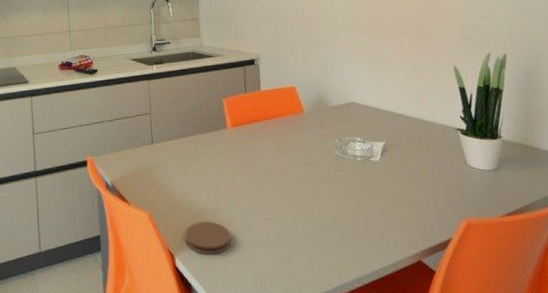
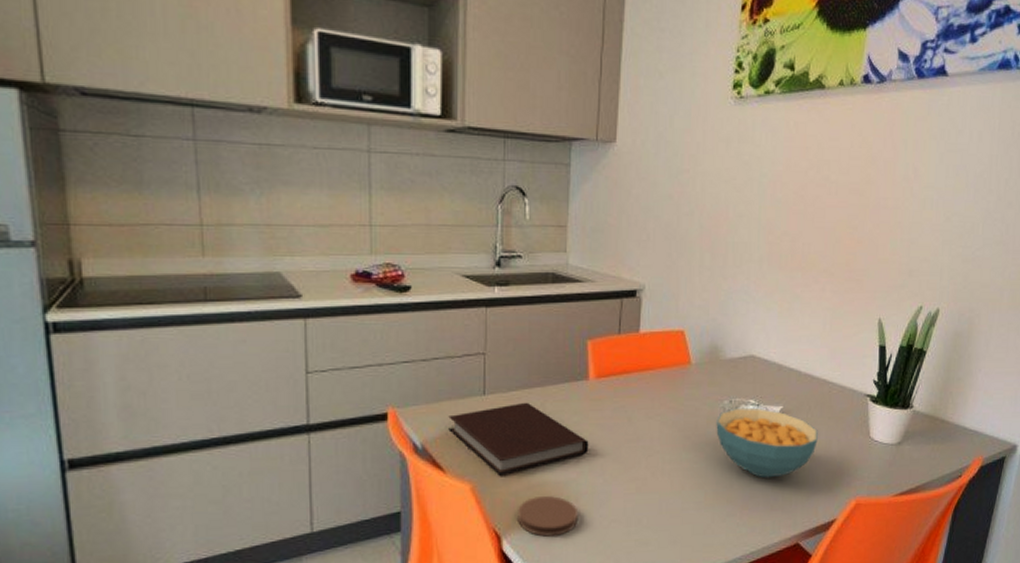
notebook: none [129,148,233,206] -> present [448,402,589,476]
cereal bowl: none [331,144,421,203] -> present [716,408,818,478]

